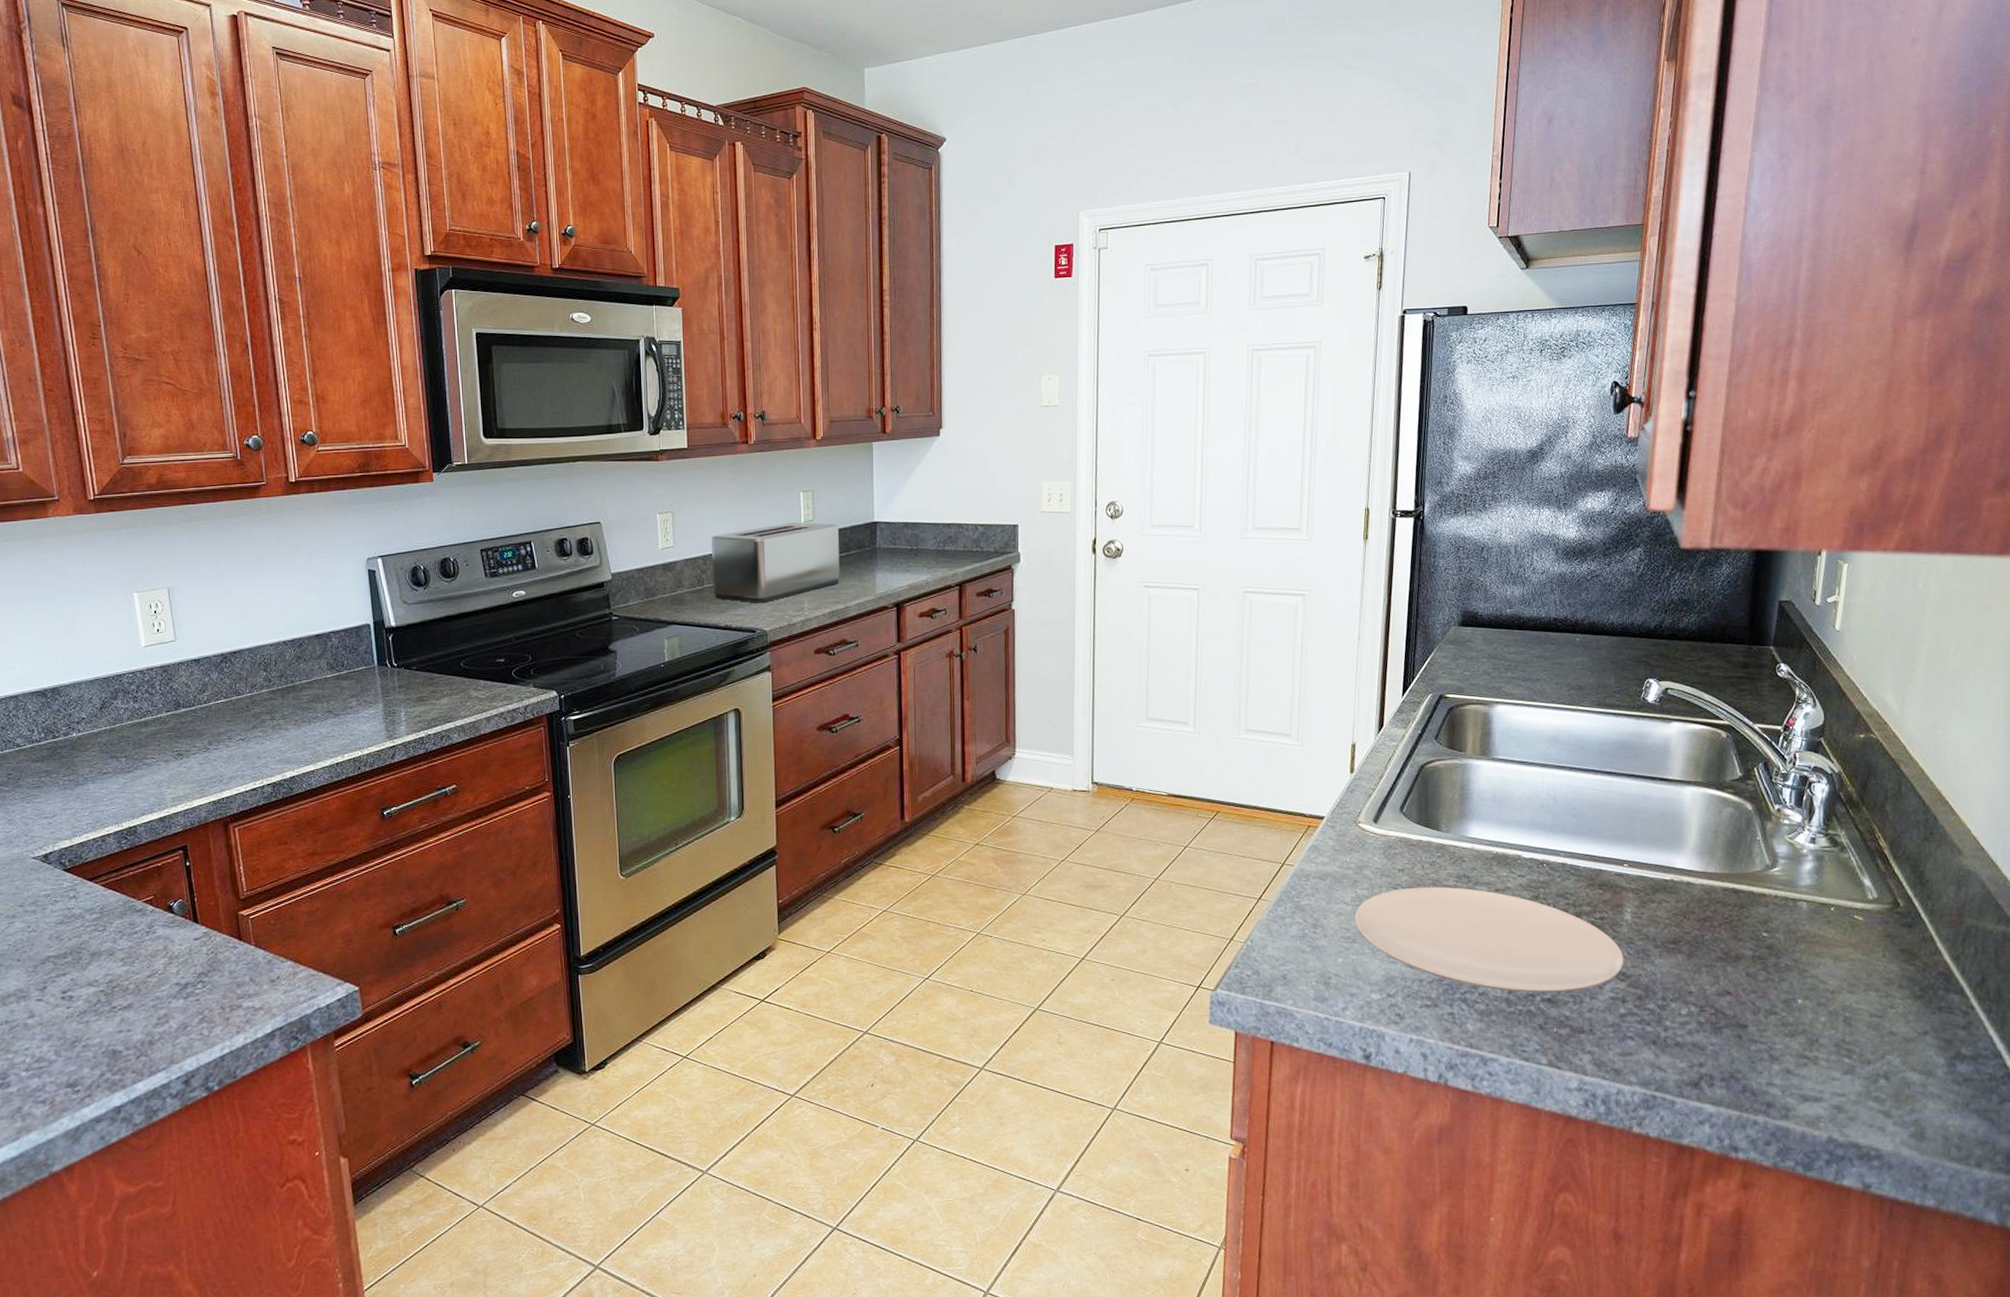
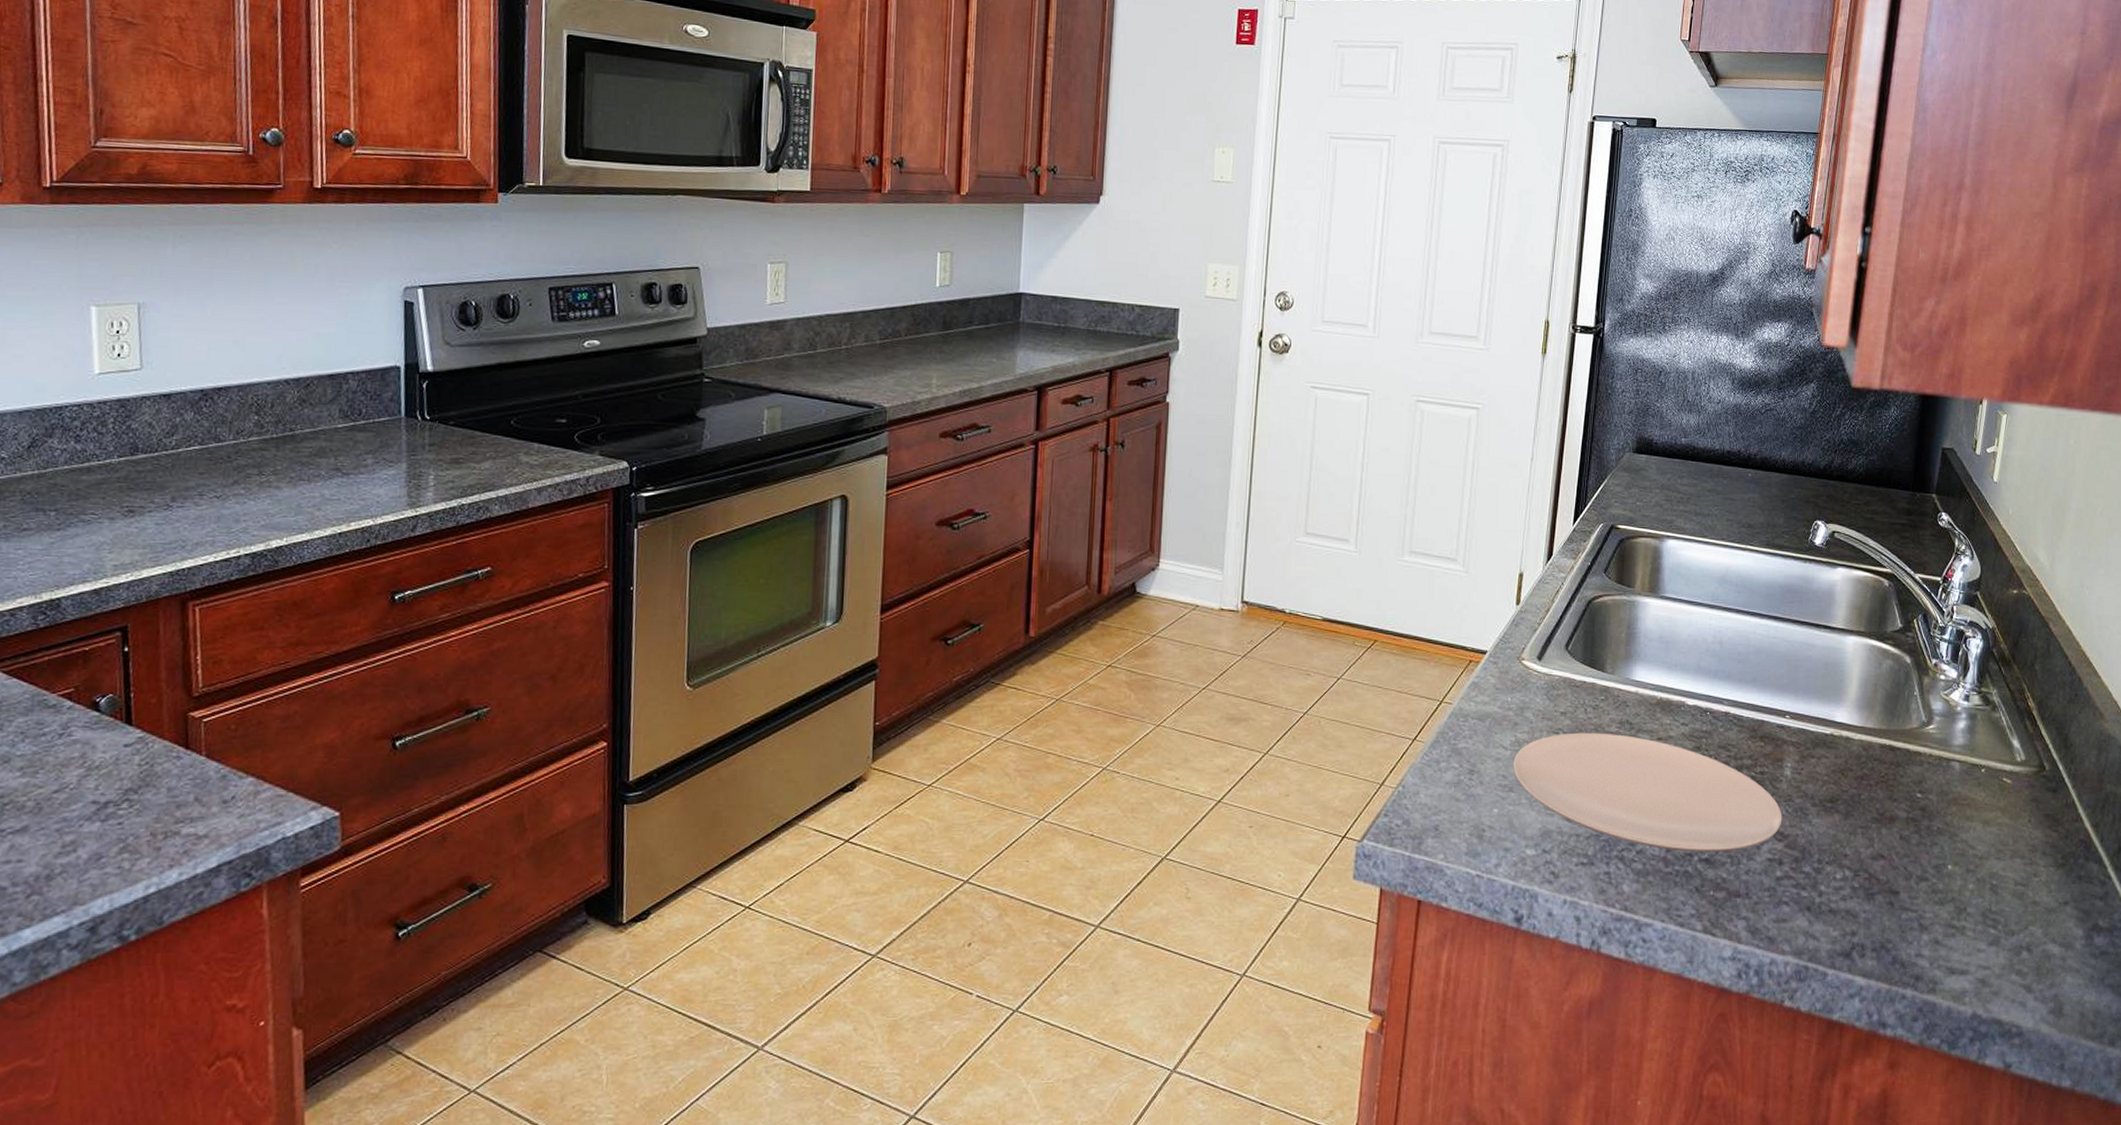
toaster: present [710,522,841,603] -> none [827,286,979,375]

